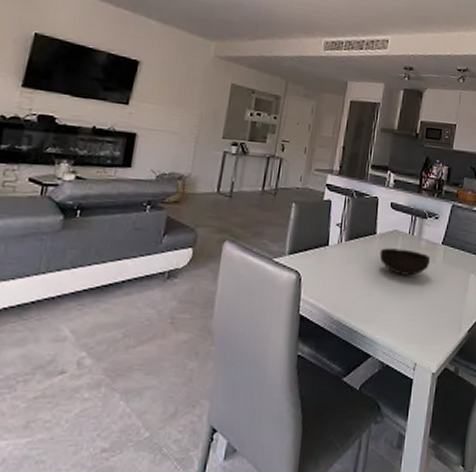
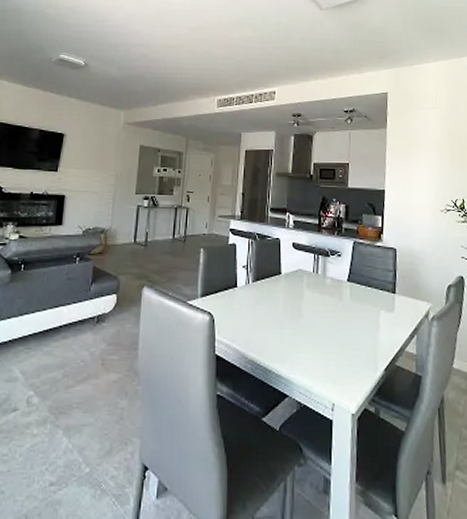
bowl: present [379,248,430,276] -> none [286,287,337,314]

